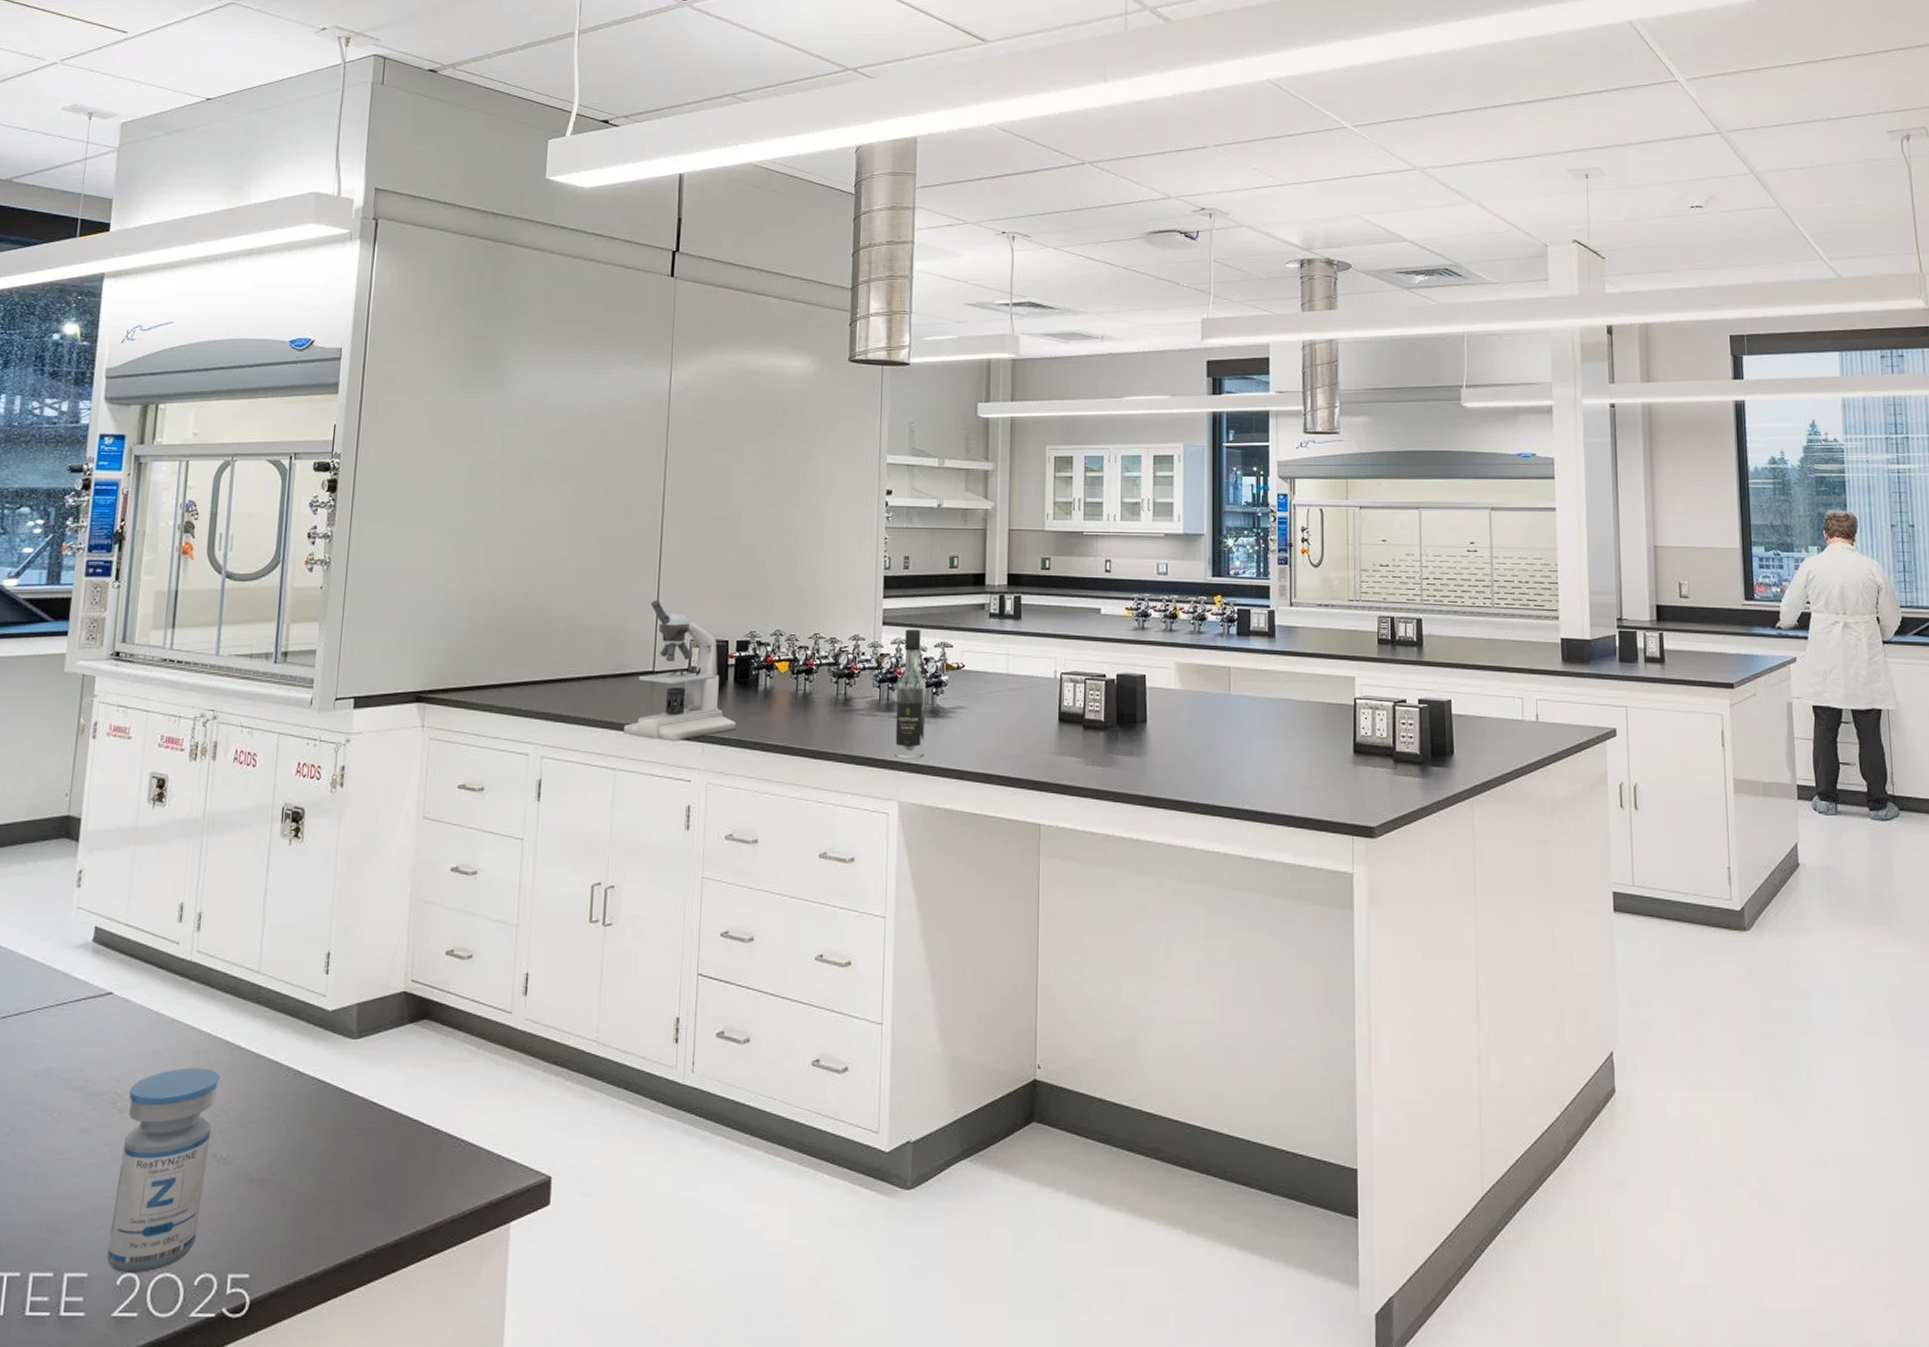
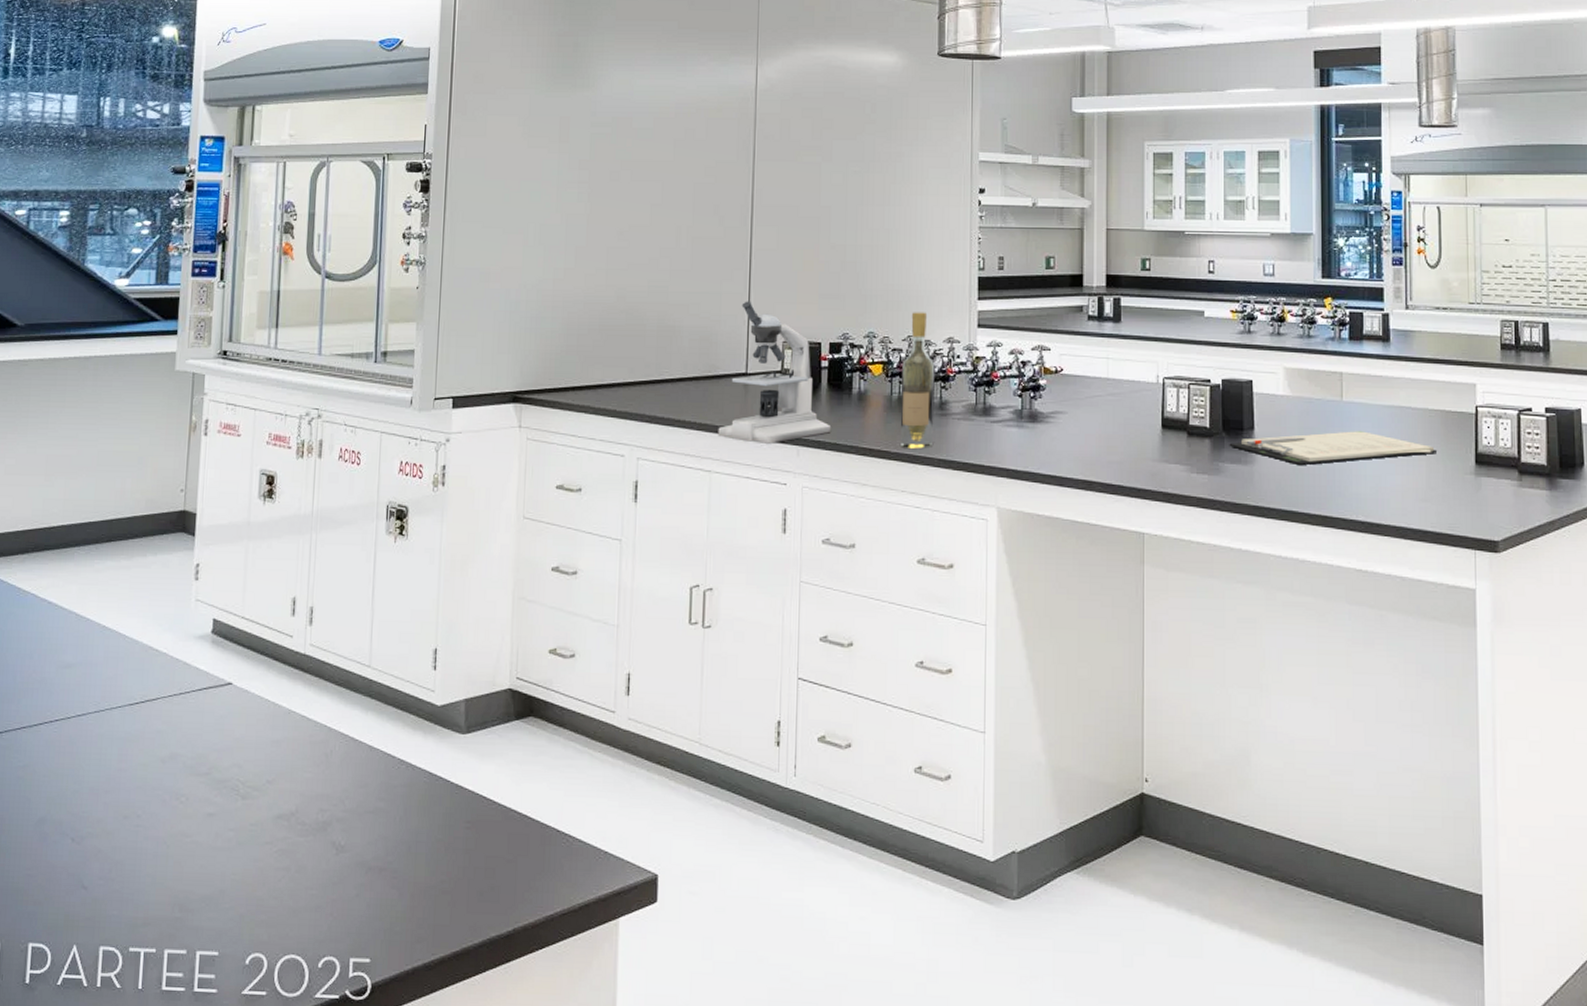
medicine: present [106,1068,220,1274] -> none [235,757,336,955]
bottle: none [804,610,840,746] -> present [899,312,935,450]
bottle: present [895,629,927,761] -> none [993,332,1024,466]
clipboard: none [1122,723,1319,757] -> present [1229,431,1438,466]

